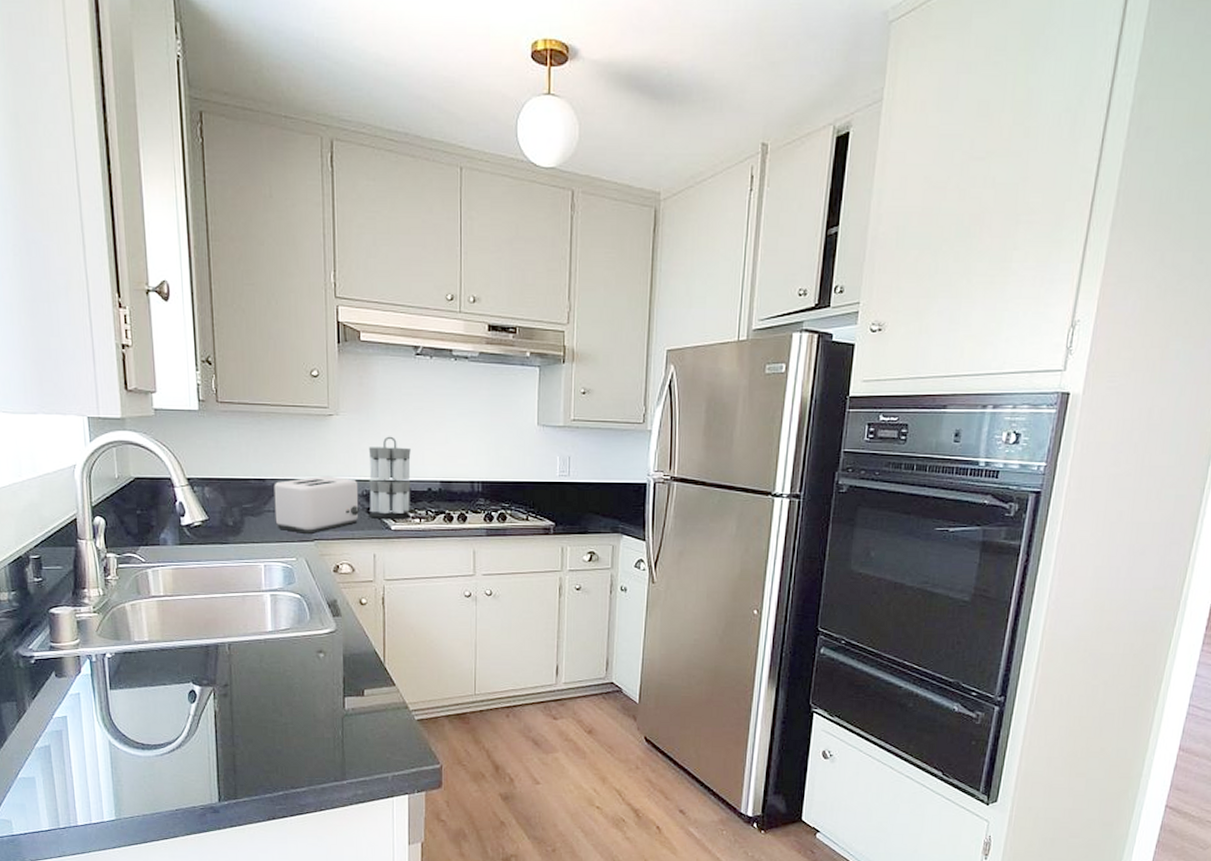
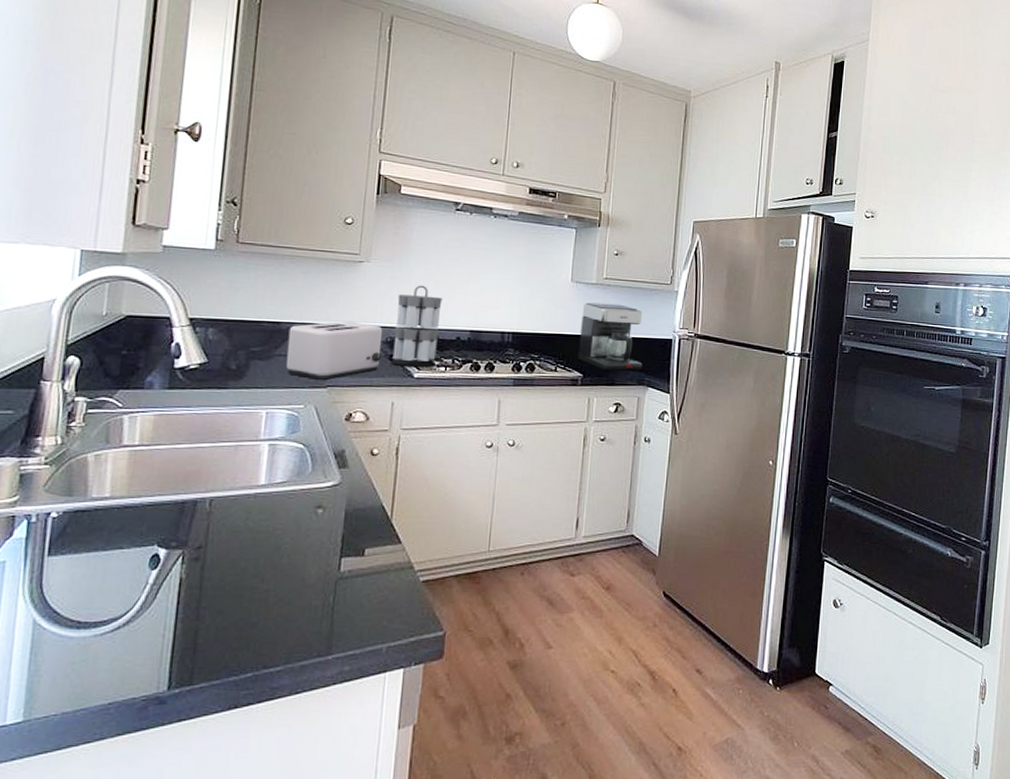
coffee maker: none [549,447,616,518] -> present [578,302,643,371]

